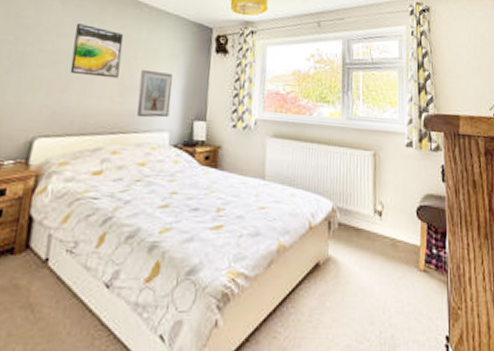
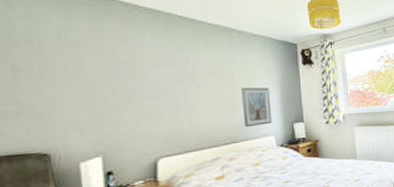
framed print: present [69,23,123,79] -> none [172,54,222,100]

